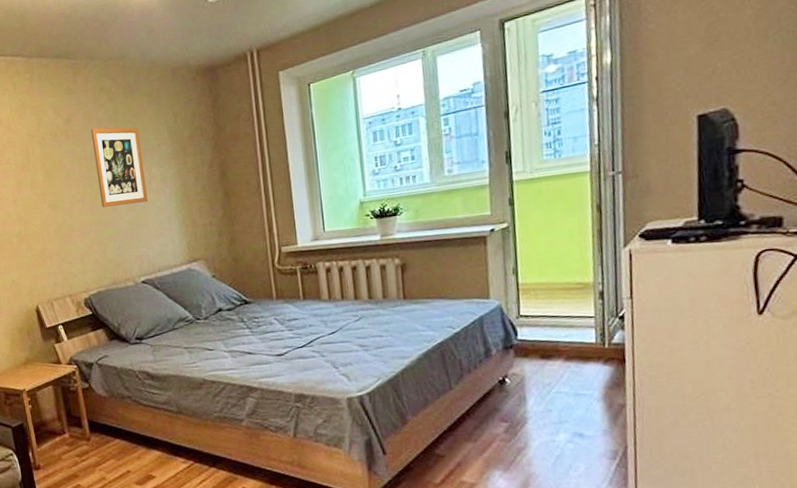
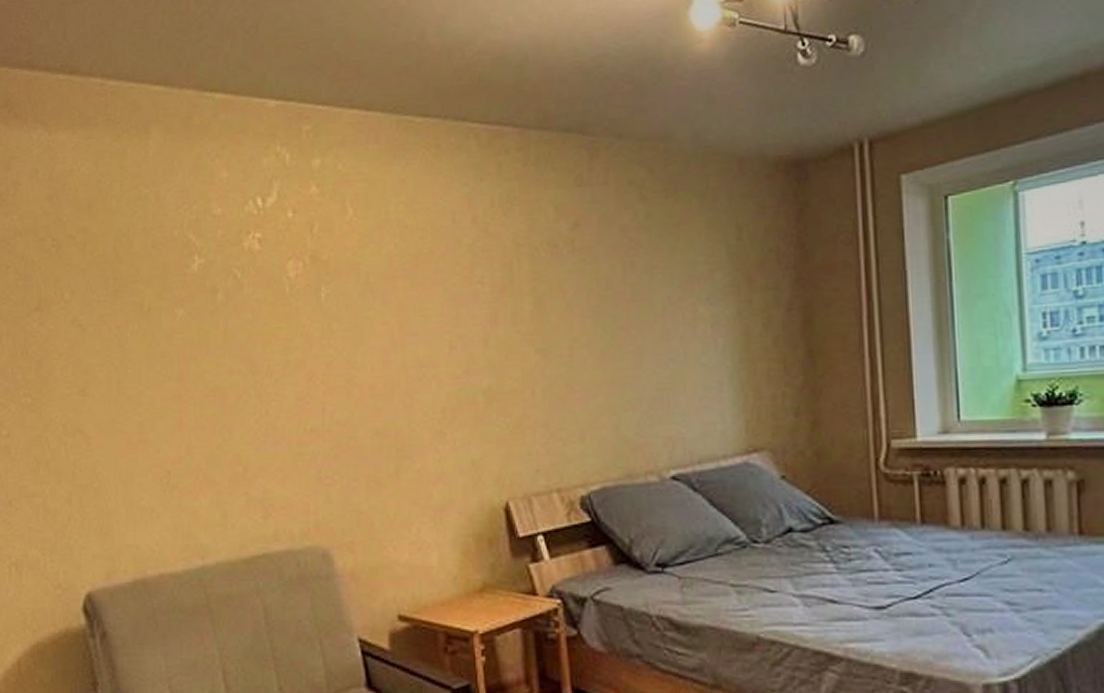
wall art: present [91,127,149,208] -> none [610,239,690,359]

